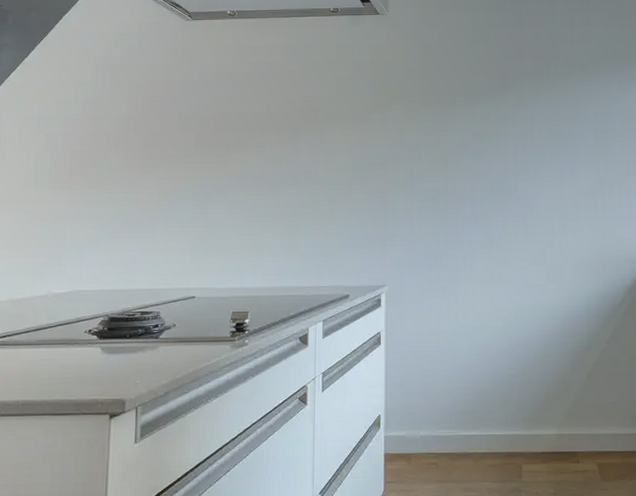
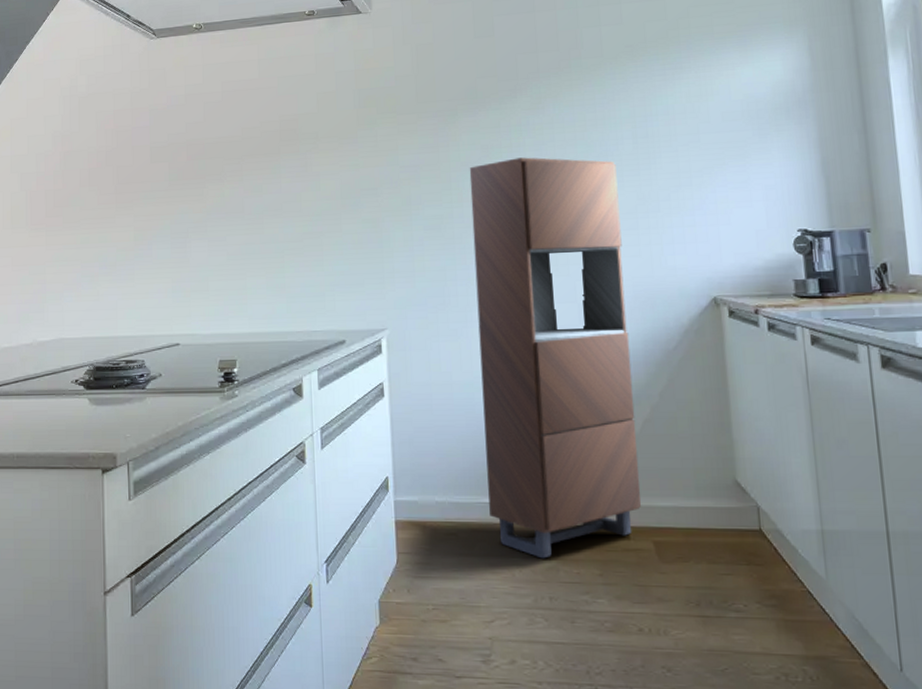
storage cabinet: none [463,144,590,482] -> present [469,157,642,559]

